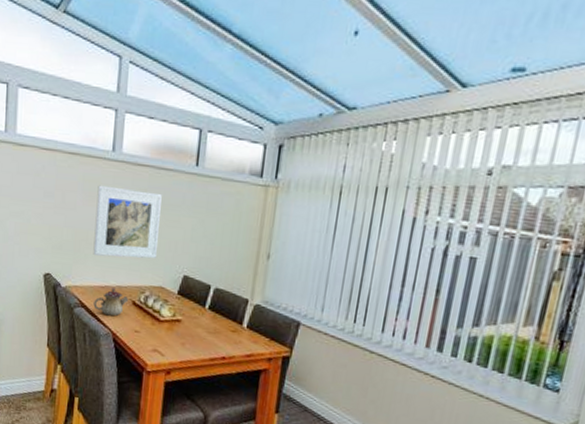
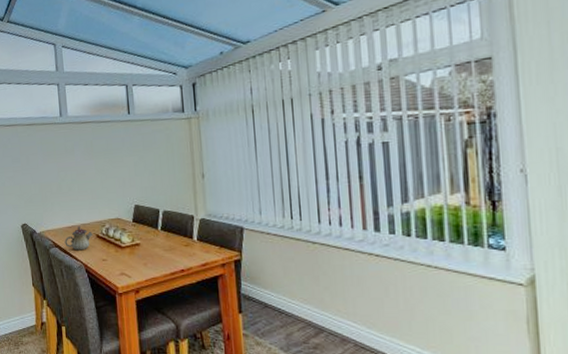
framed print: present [93,185,162,259] -> none [53,142,110,202]

